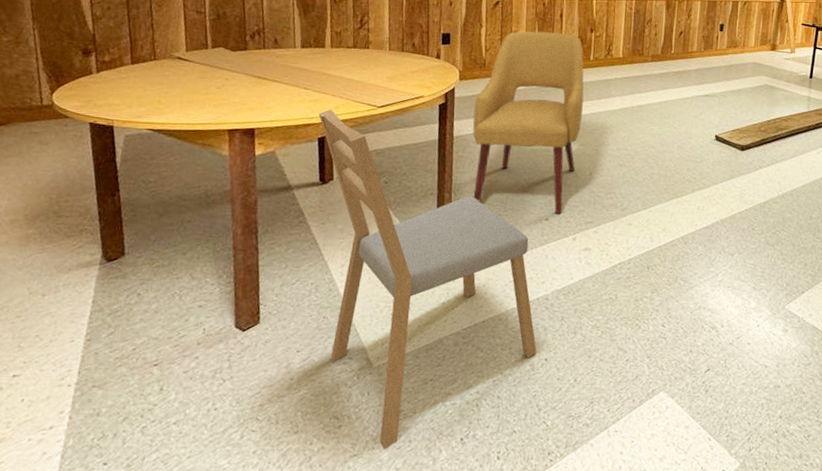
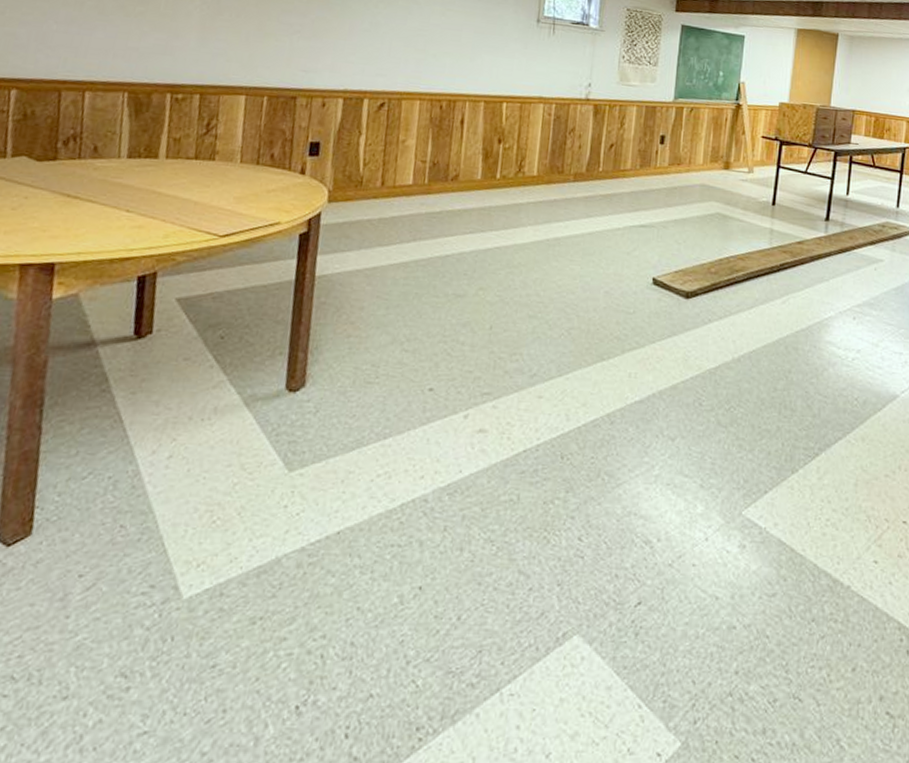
chair: present [318,109,537,450] -> none [125,238,409,724]
chair: present [472,31,584,214] -> none [335,140,488,382]

